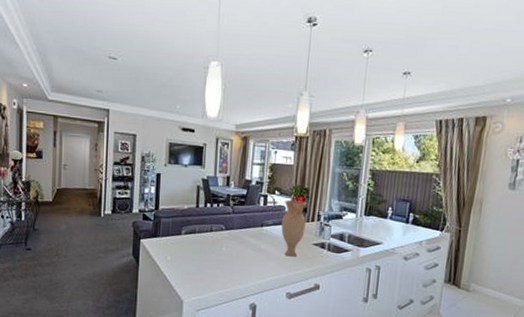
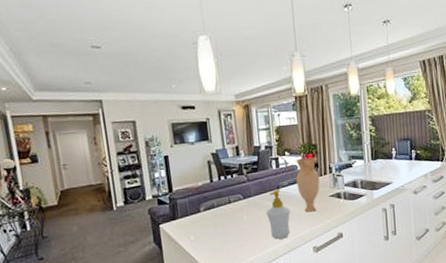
soap bottle: none [245,227,271,278] -> present [266,189,291,240]

